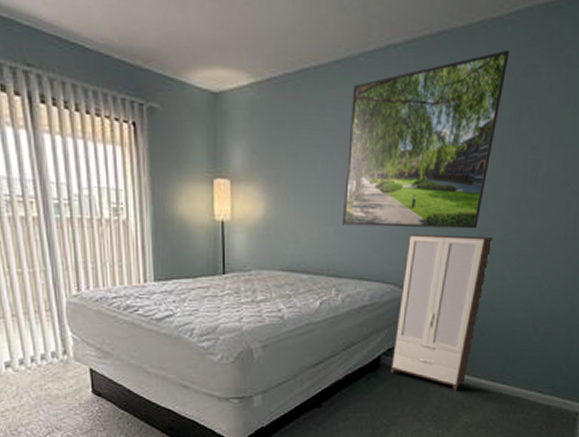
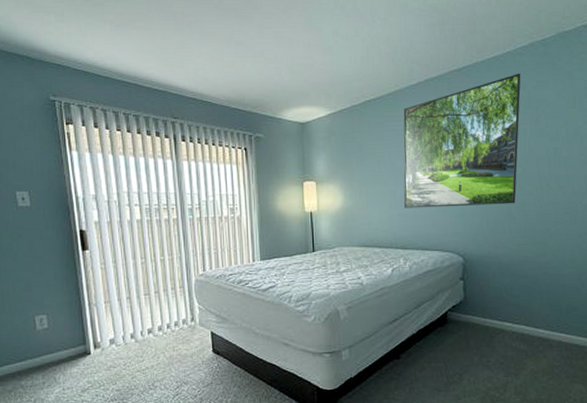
cabinet: present [390,234,492,392] -> none [457,210,531,341]

